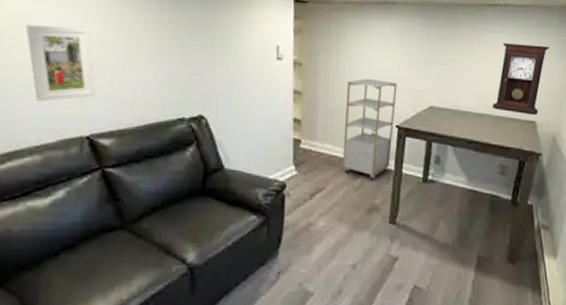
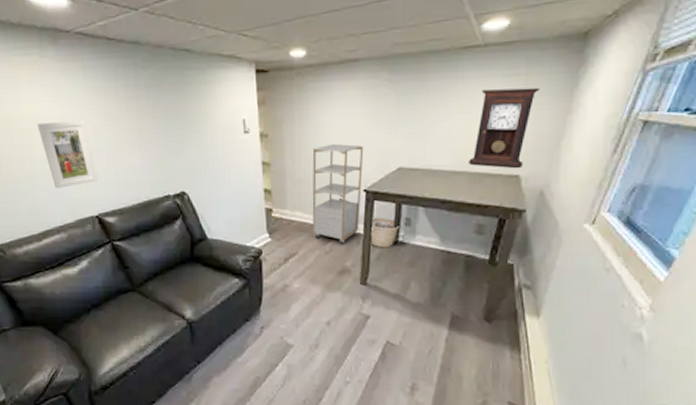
basket: none [400,153,430,186] -> present [369,217,400,248]

